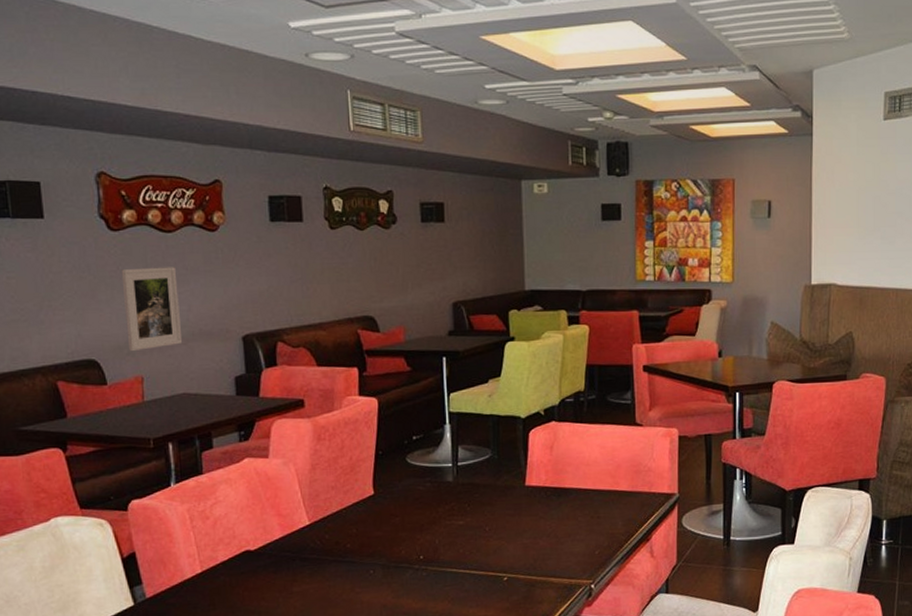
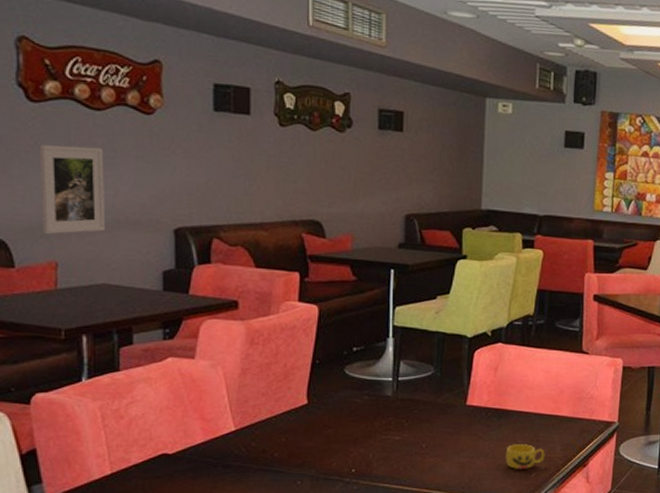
cup: none [567,521,607,547] -> present [505,444,545,469]

